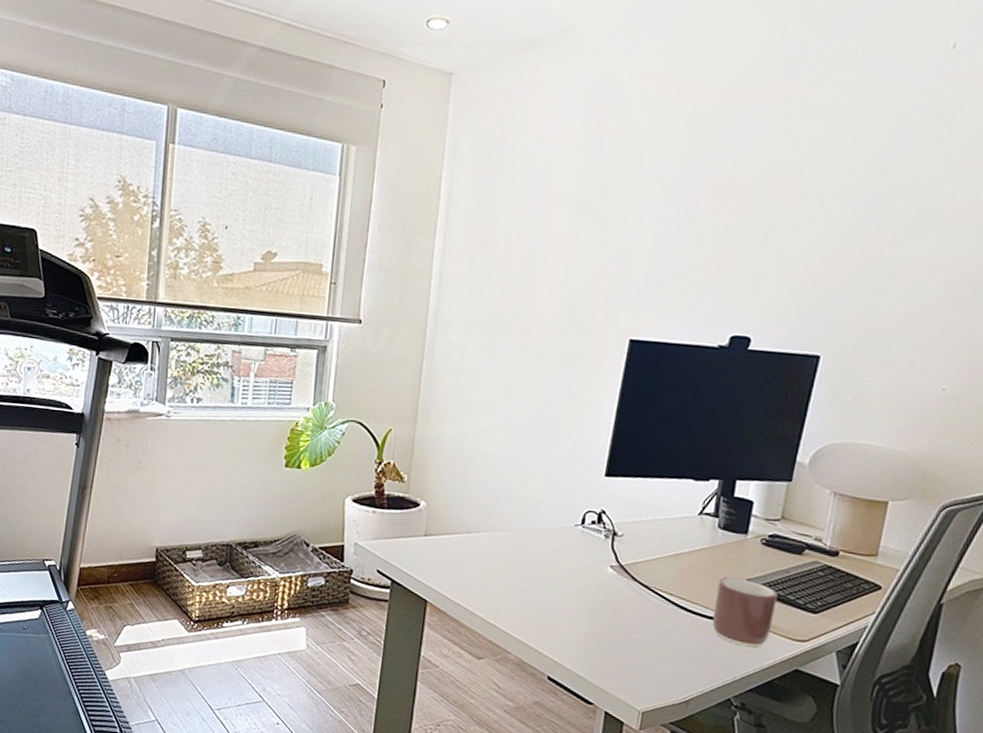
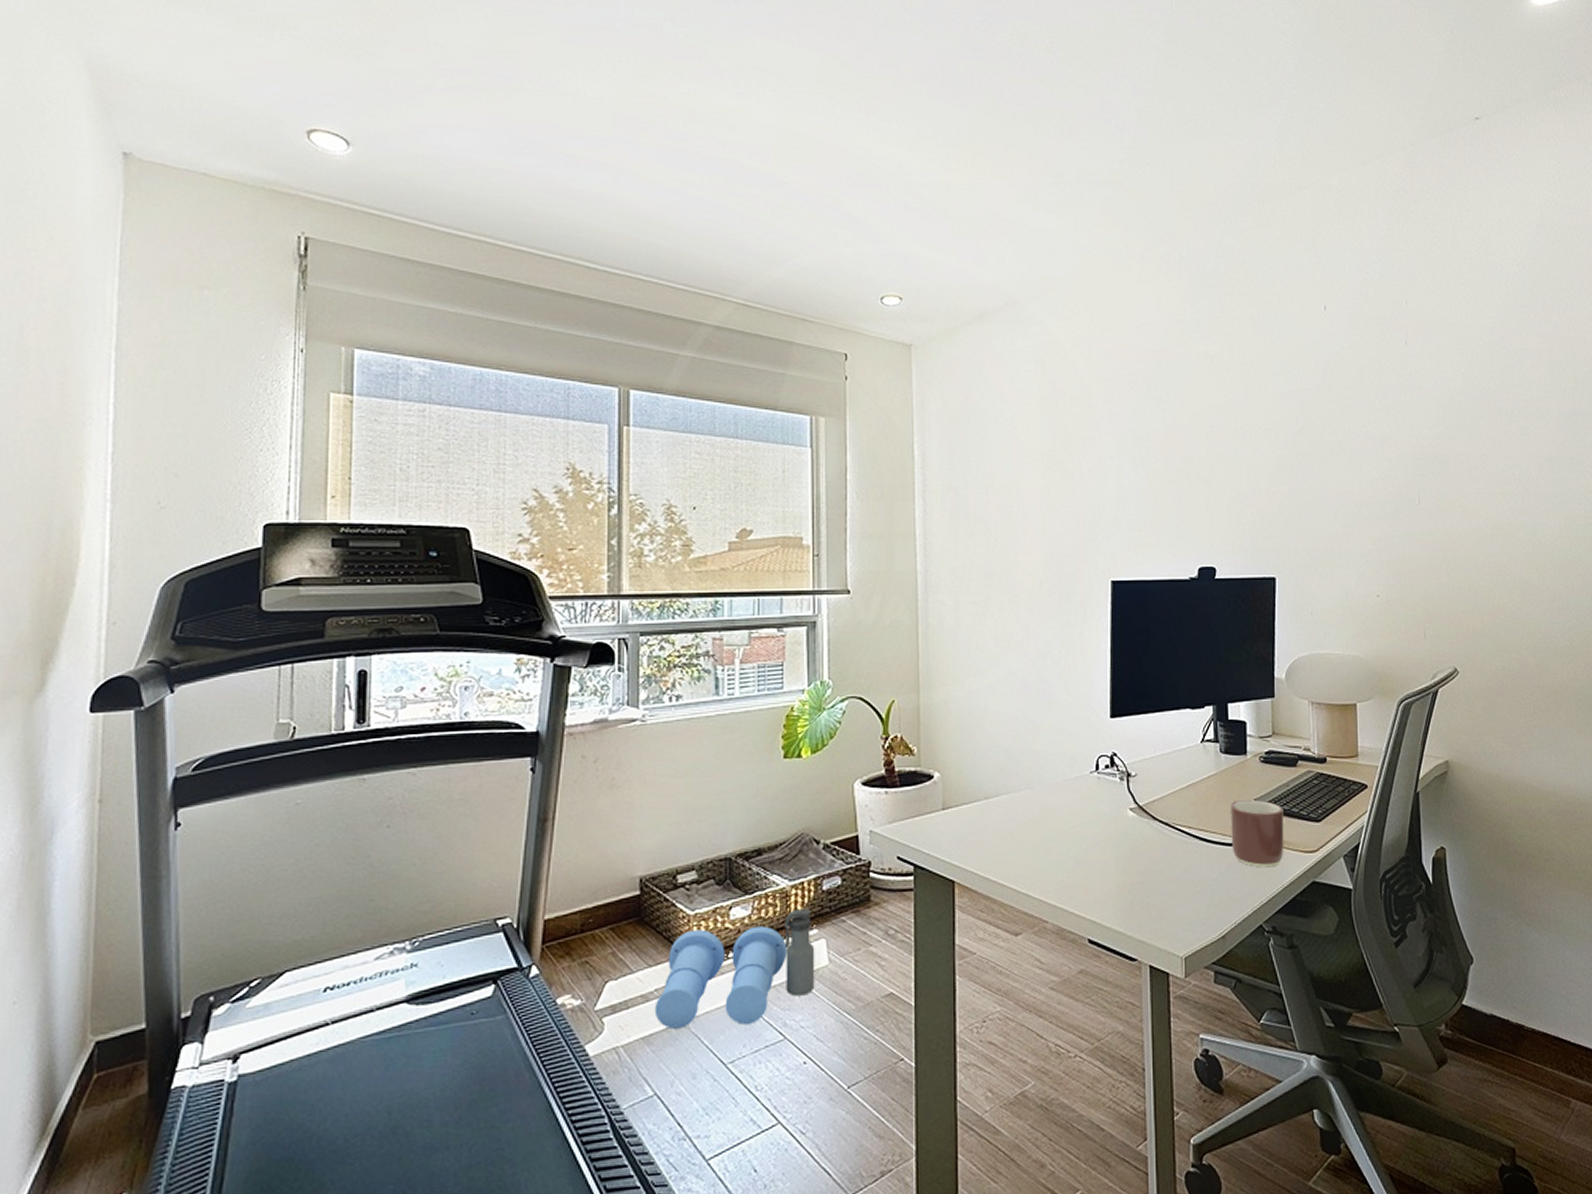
dumbbells: none [160,598,273,683] -> present [654,926,787,1029]
water bottle: none [268,598,296,670] -> present [784,909,815,996]

